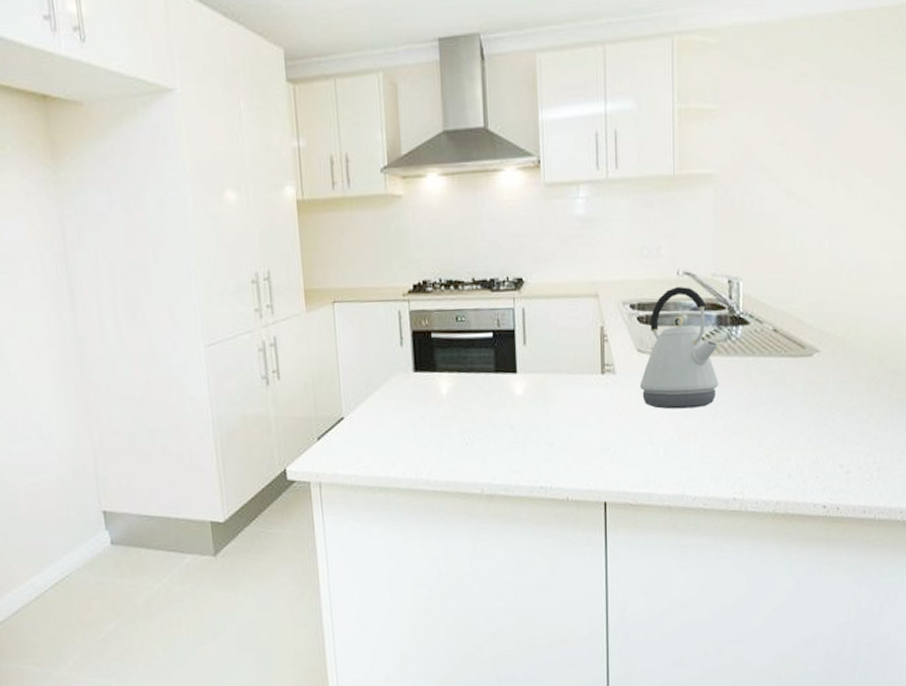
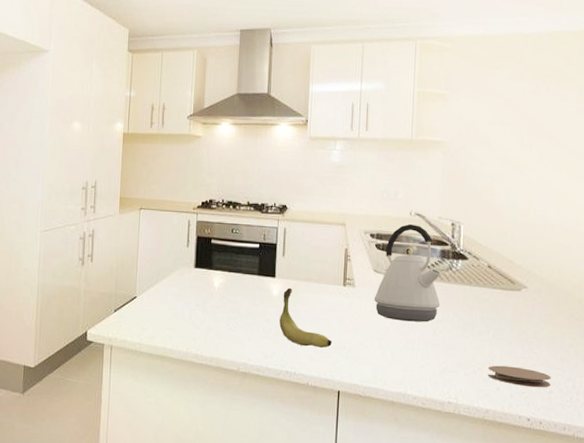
banana: none [527,383,594,454] -> present [279,287,333,349]
coaster: none [777,447,849,470] -> present [488,365,551,388]

